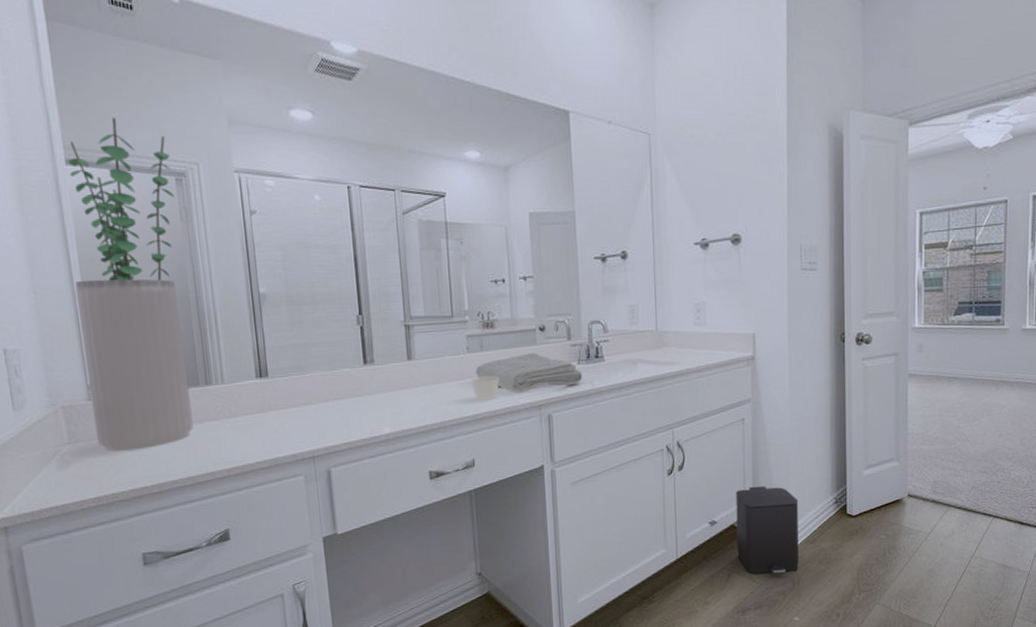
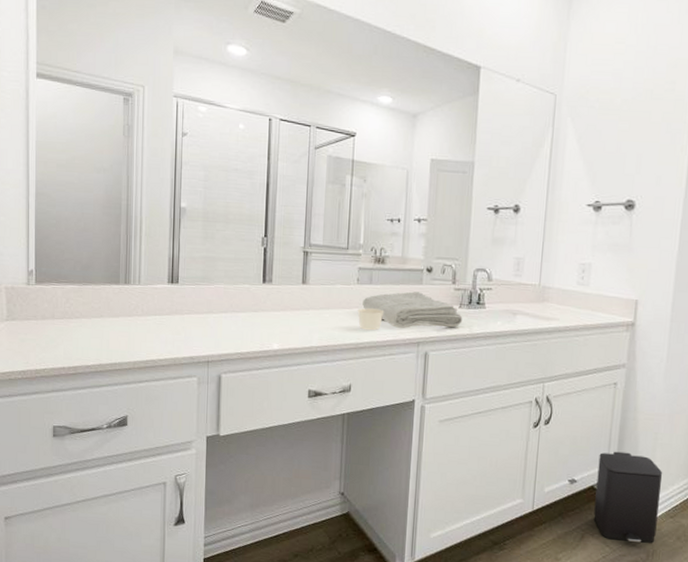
vase: present [68,117,194,452] -> none [29,39,122,334]

